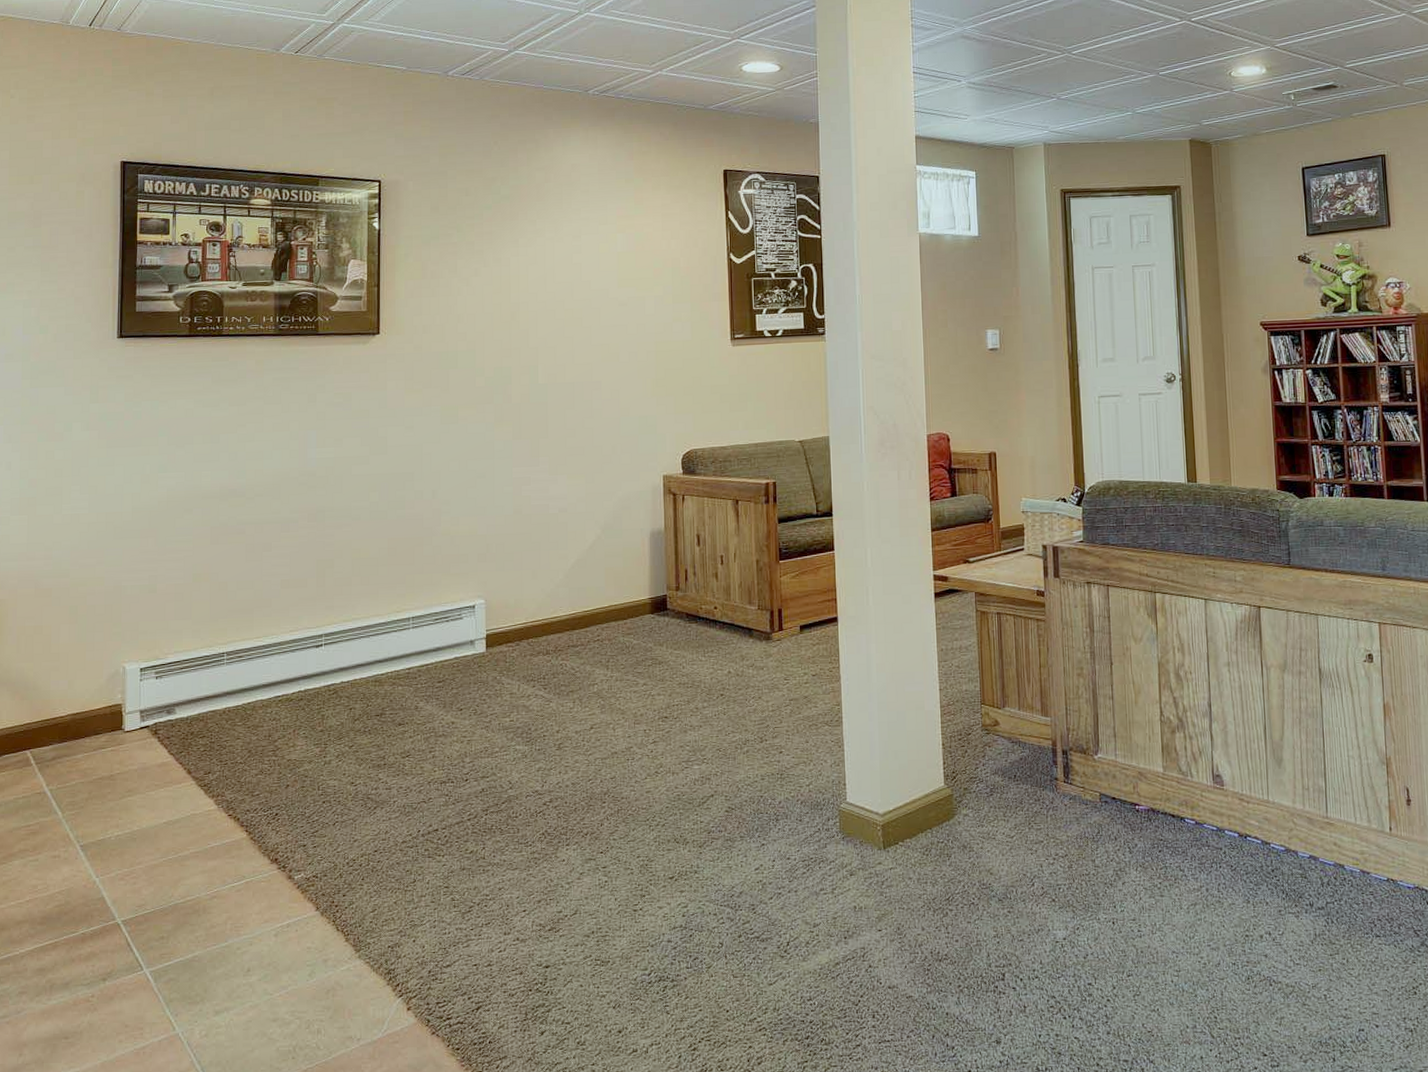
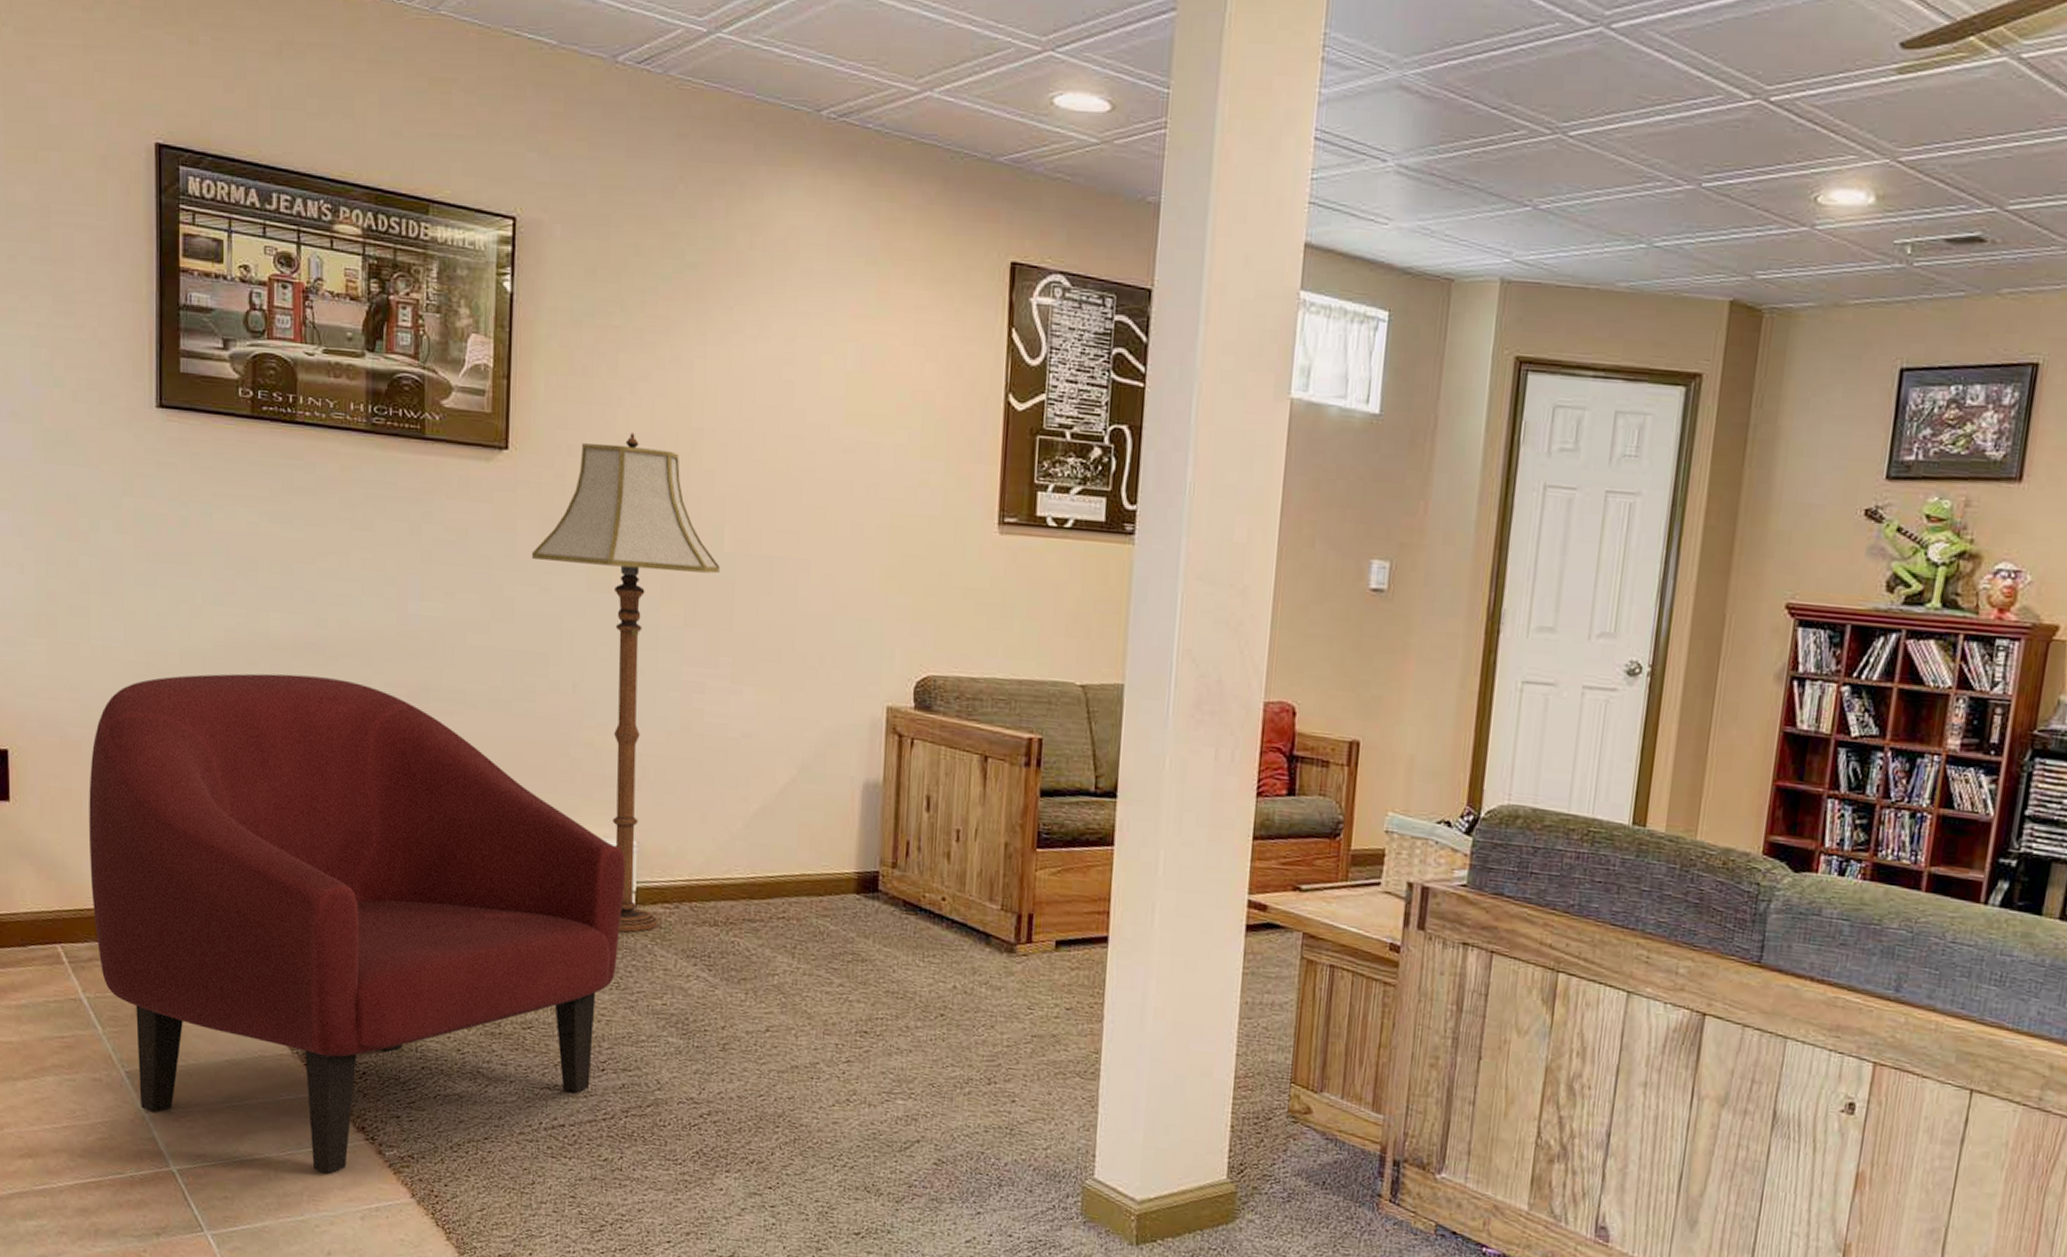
armchair: none [56,513,477,902] -> present [89,673,625,1174]
floor lamp: none [399,311,536,670] -> present [532,432,720,933]

